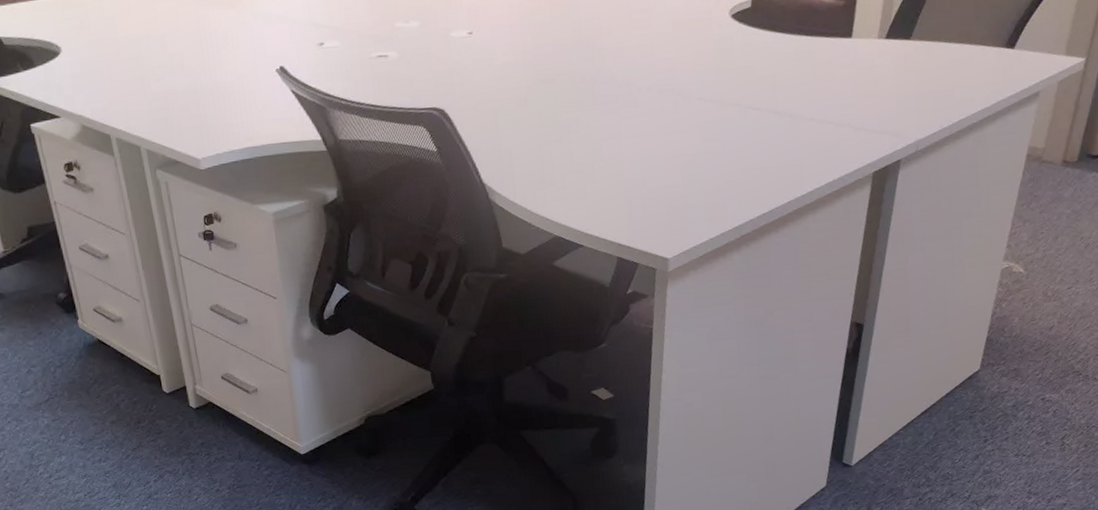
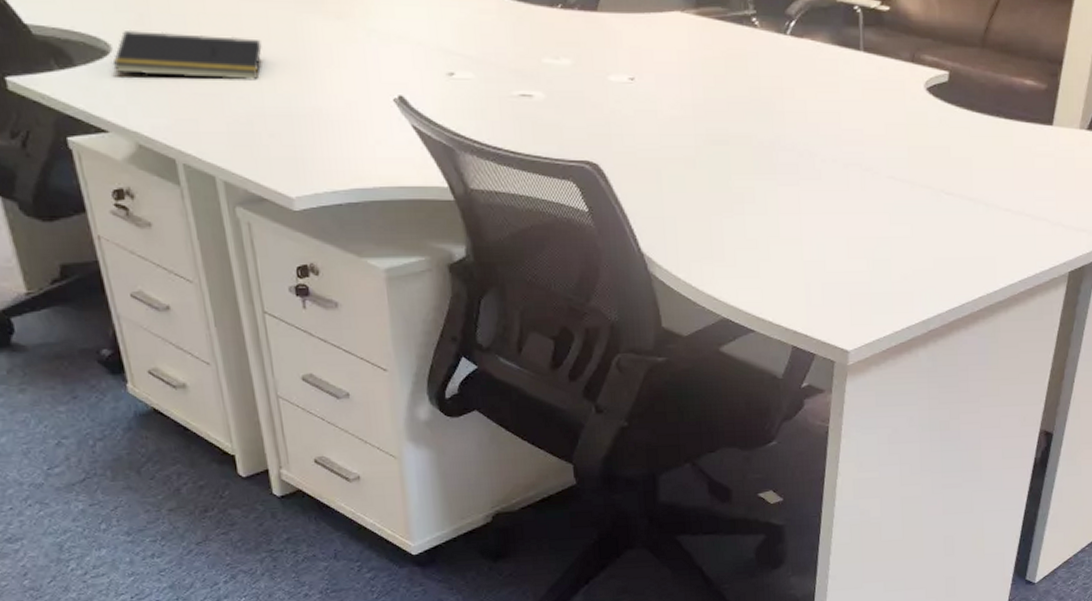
notepad: none [62,30,173,69] -> present [112,29,262,80]

